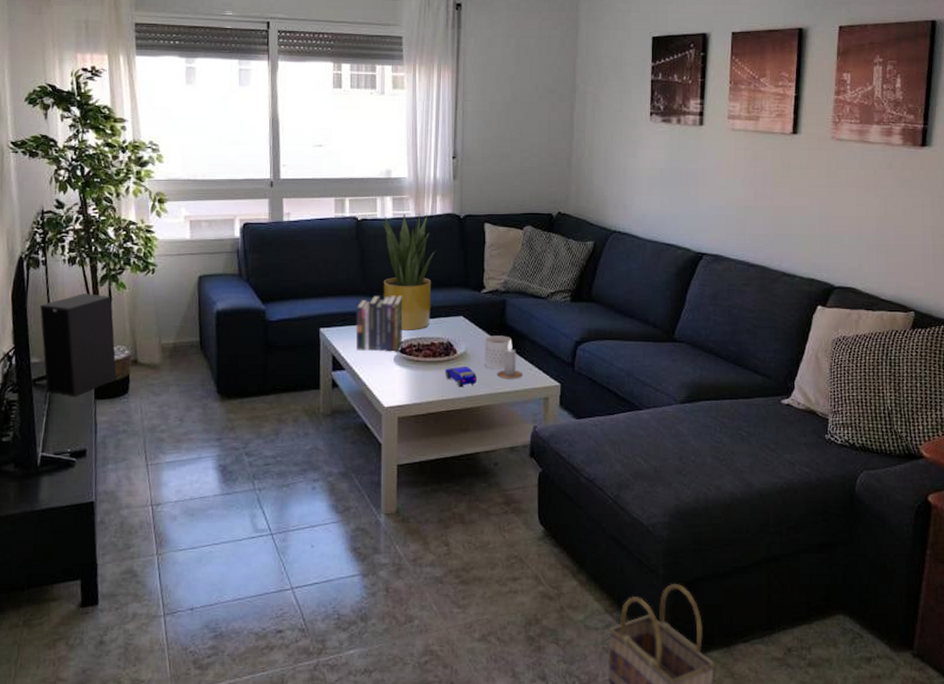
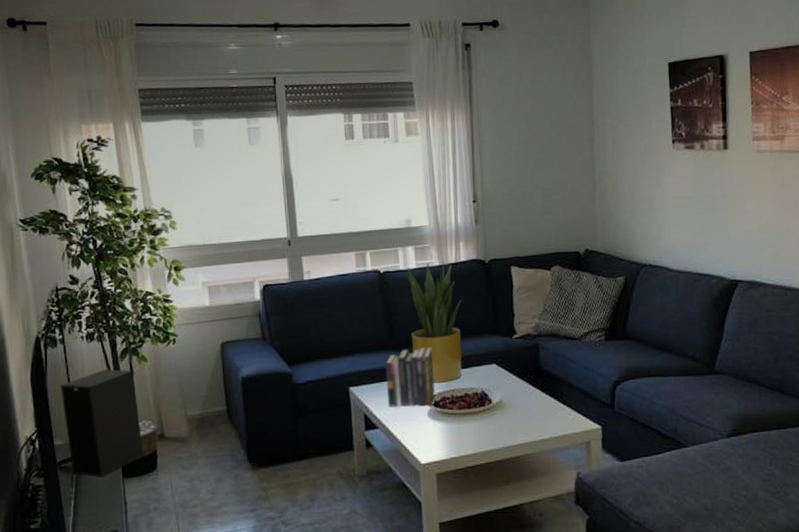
toy car: present [445,366,478,388] -> none [481,415,516,438]
mug: present [484,336,513,369] -> none [519,381,549,417]
candle: present [497,340,522,379] -> none [535,385,561,426]

